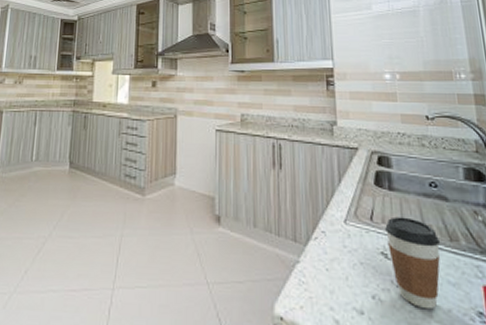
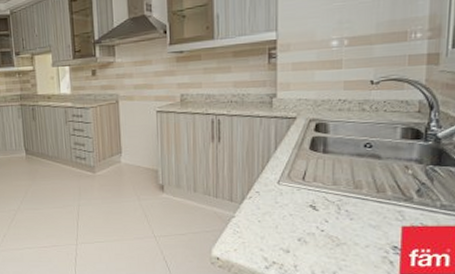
coffee cup: present [385,216,441,310] -> none [316,175,368,247]

